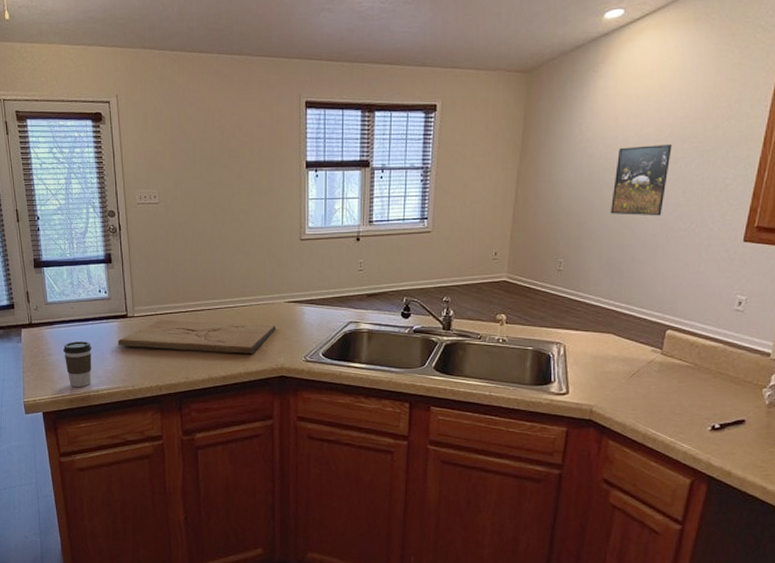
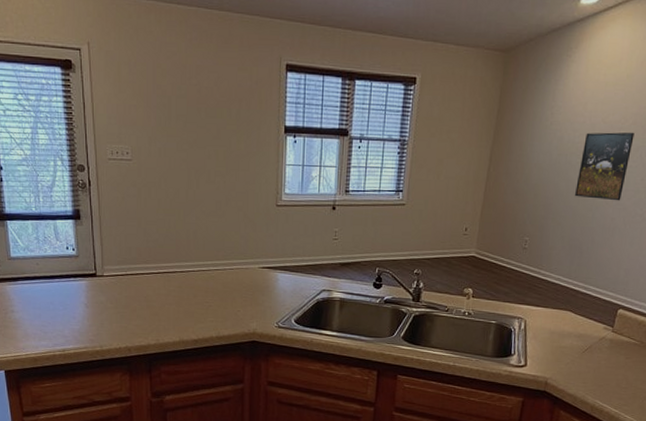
coffee cup: present [62,341,92,387] -> none [26,299,58,346]
cutting board: present [118,320,276,354] -> none [86,280,249,318]

